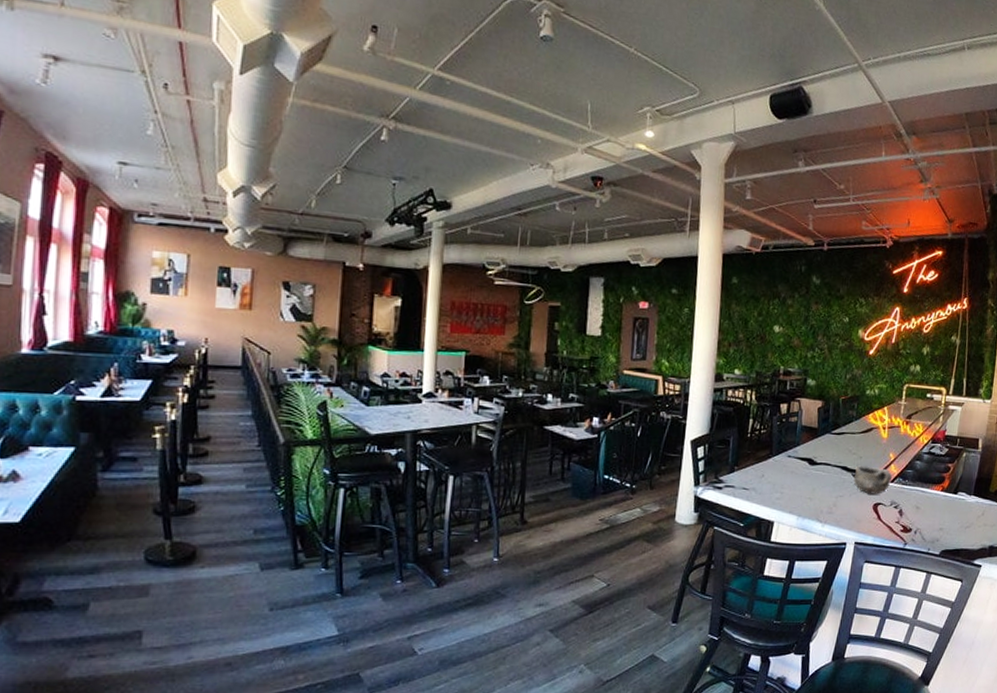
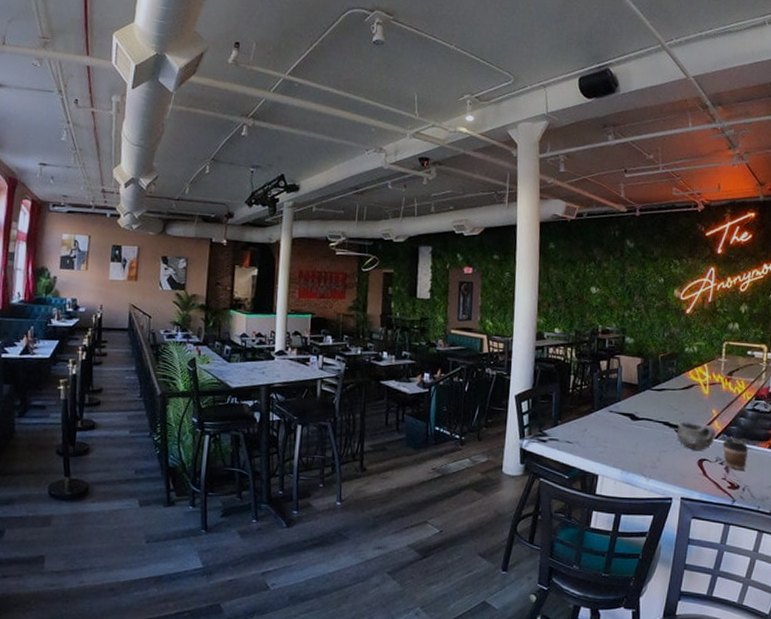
coffee cup: none [897,480,923,513] -> present [722,437,749,470]

